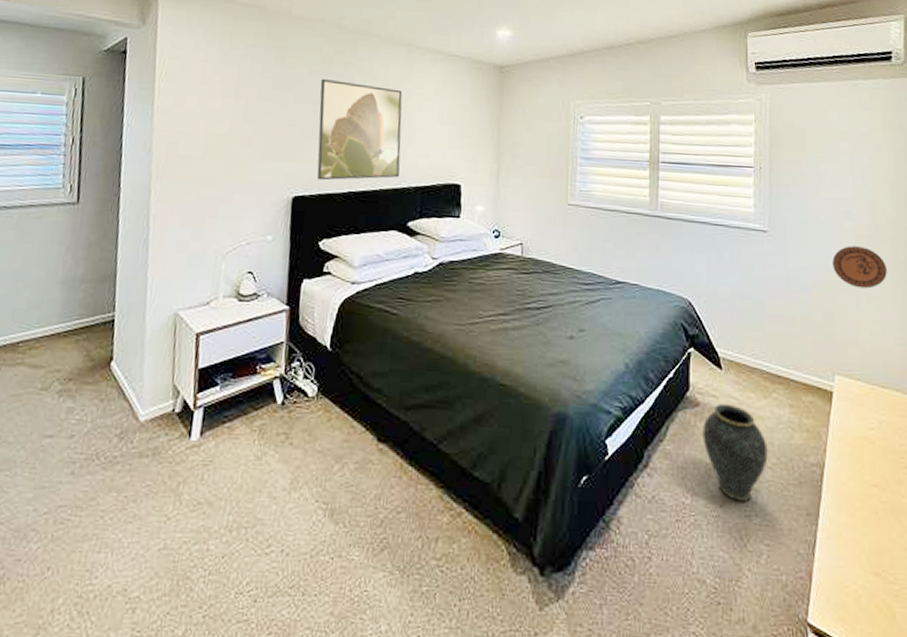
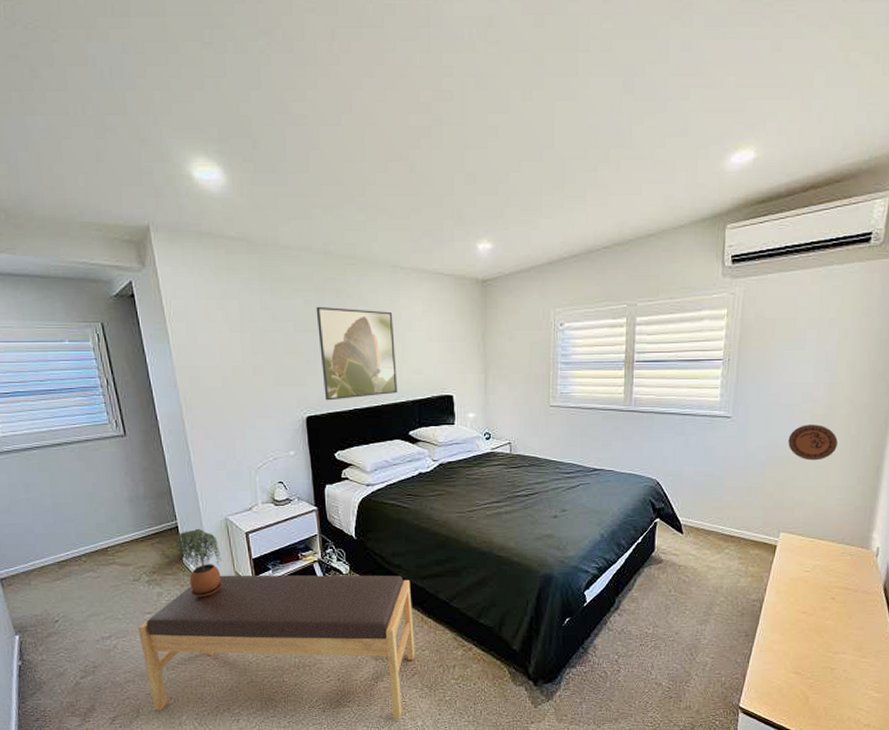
bench: none [21,388,392,620] -> present [137,575,416,720]
potted plant: none [105,324,161,418] -> present [176,528,223,597]
vase: present [702,403,768,502] -> none [664,559,718,629]

